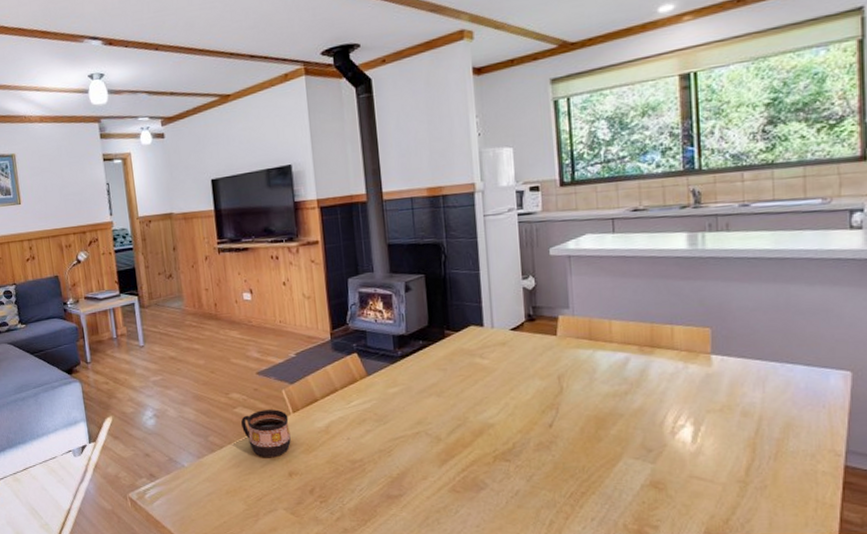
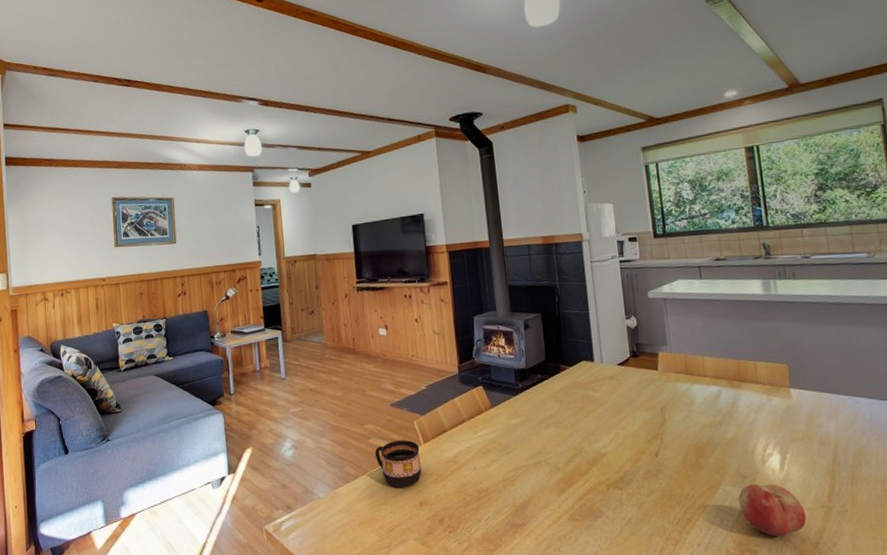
fruit: none [641,456,719,513] -> present [738,483,807,537]

